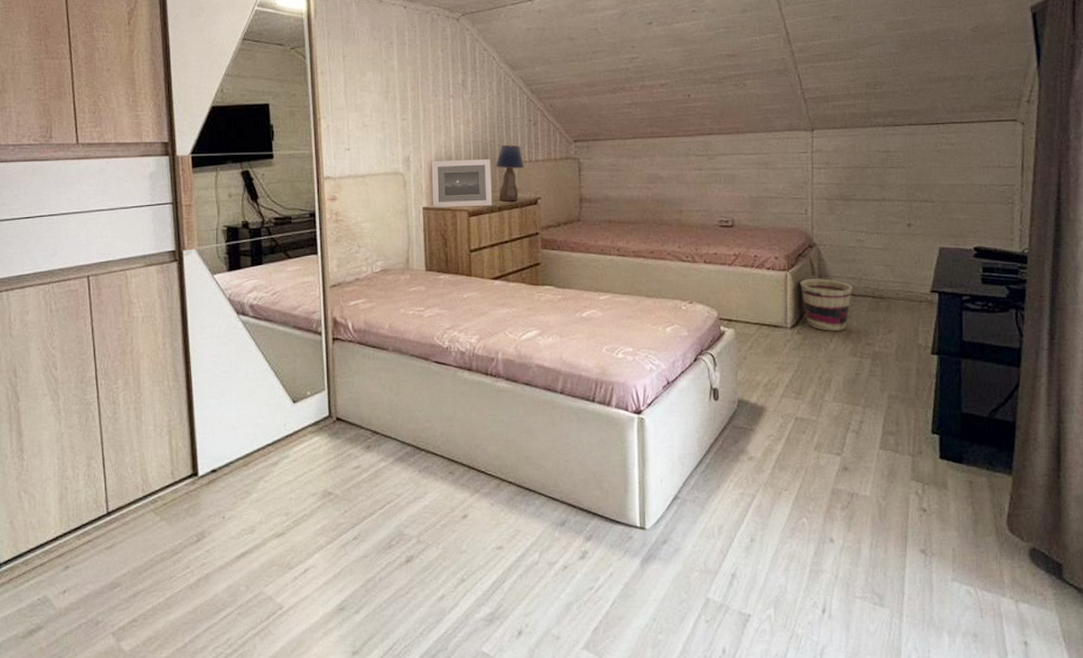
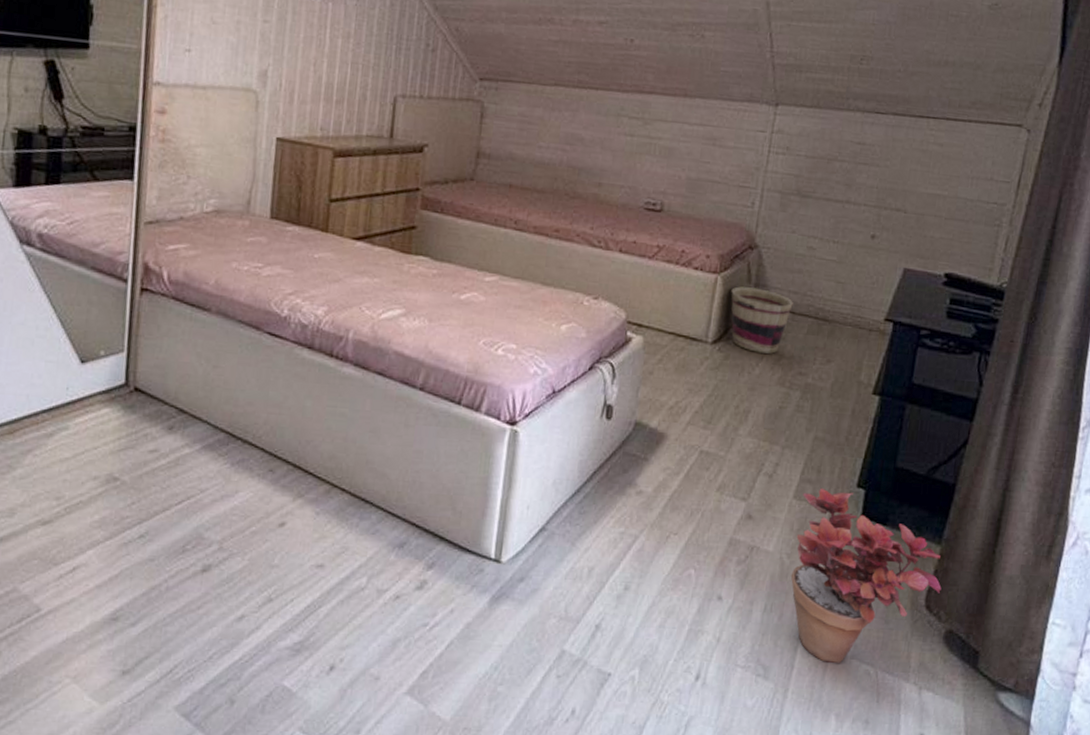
picture frame: present [431,158,493,208] -> none [290,80,371,148]
table lamp: present [495,144,525,203] -> none [374,71,413,147]
potted plant: none [887,437,1019,587] -> present [790,487,942,664]

